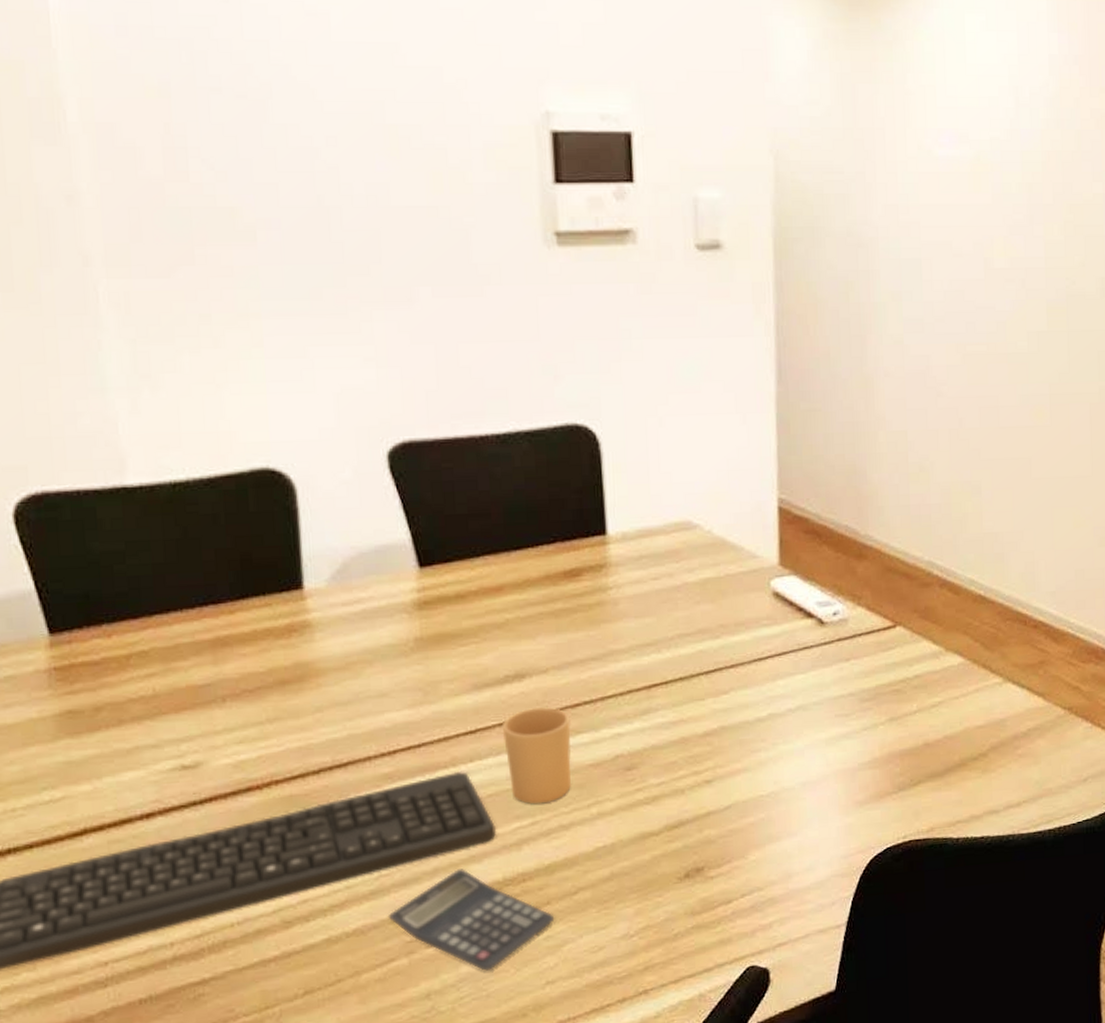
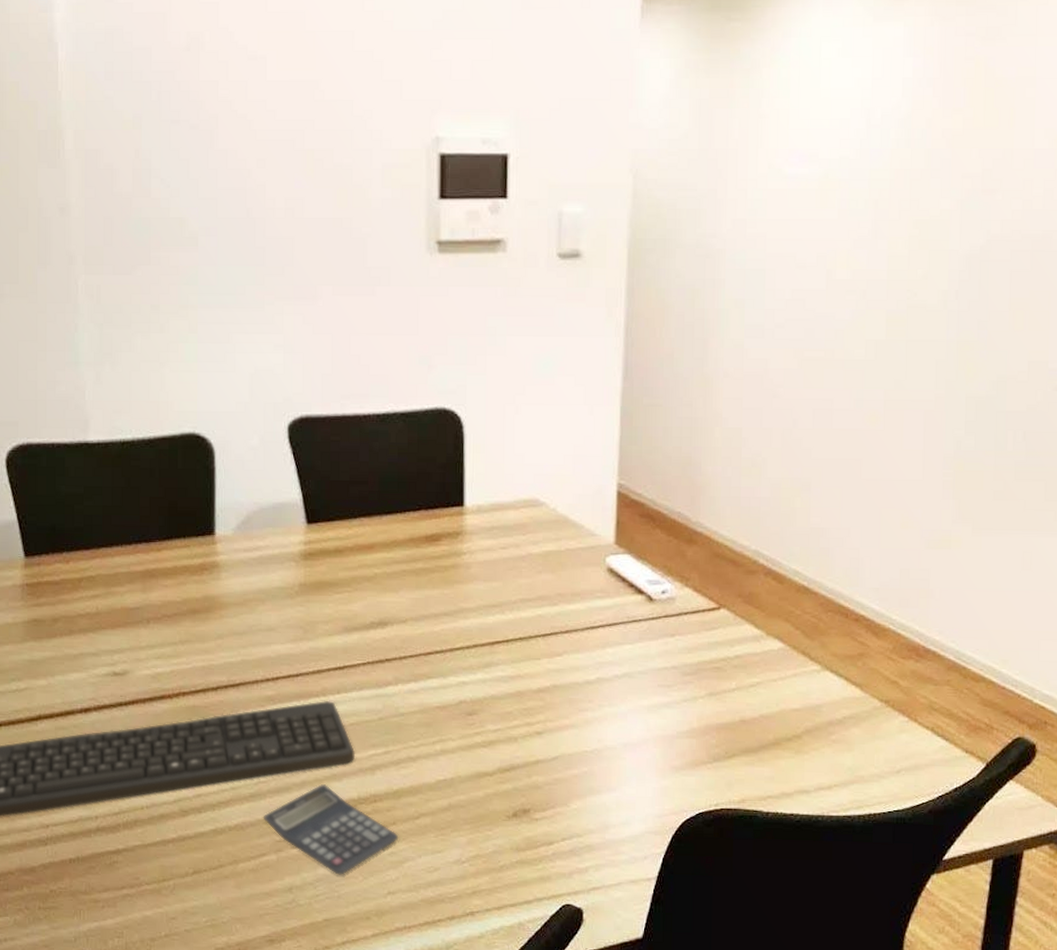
mug: present [502,707,572,804] -> none [365,652,423,736]

